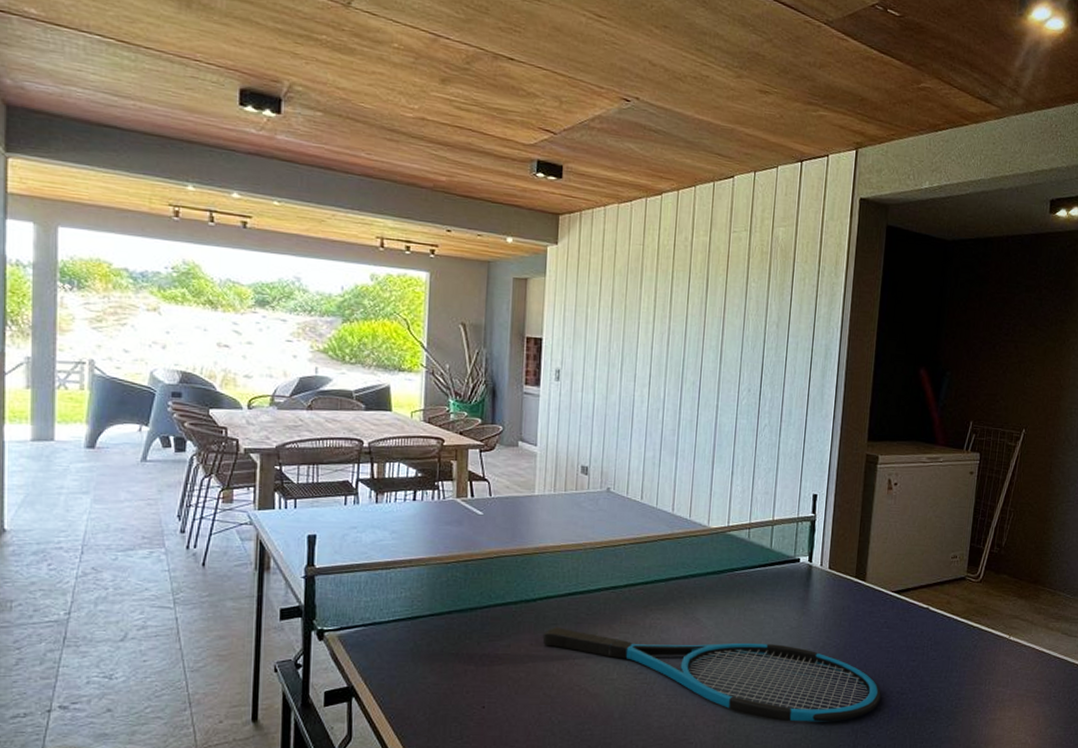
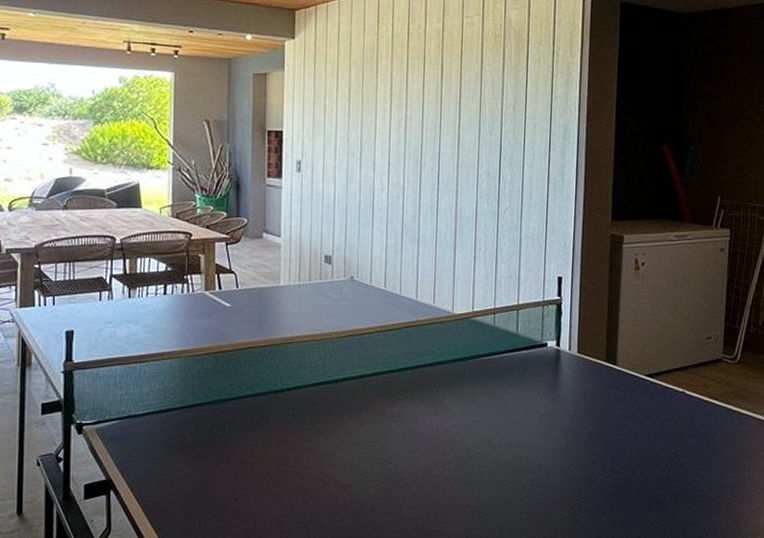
tennis racket: present [542,626,881,722] -> none [292,416,638,513]

